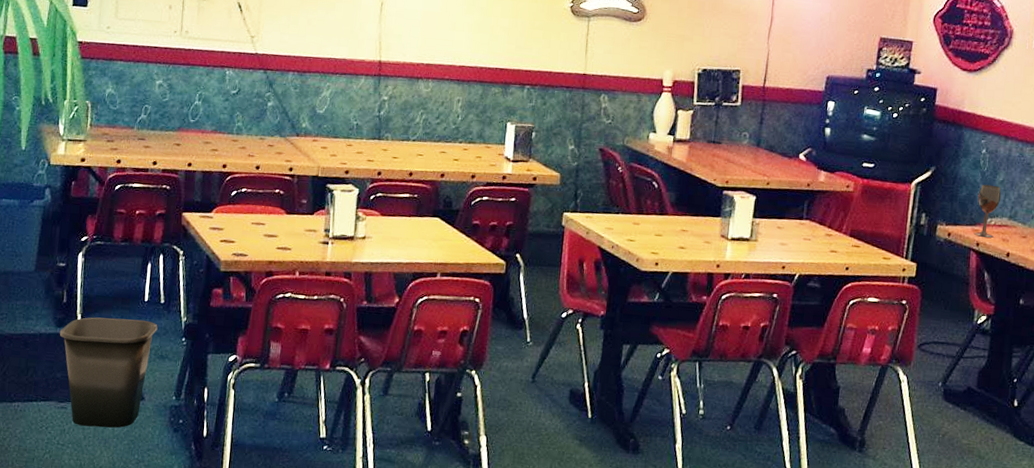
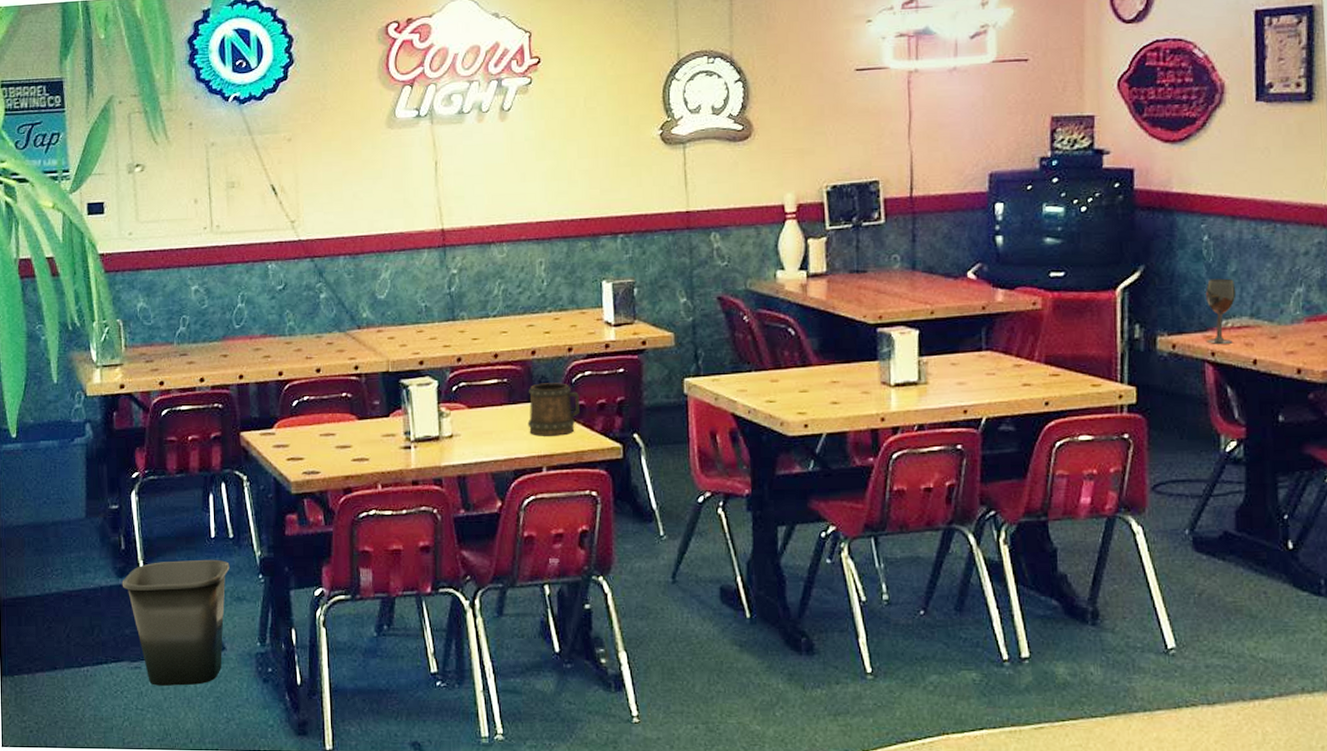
beer mug: none [429,202,476,249] -> present [527,383,580,436]

